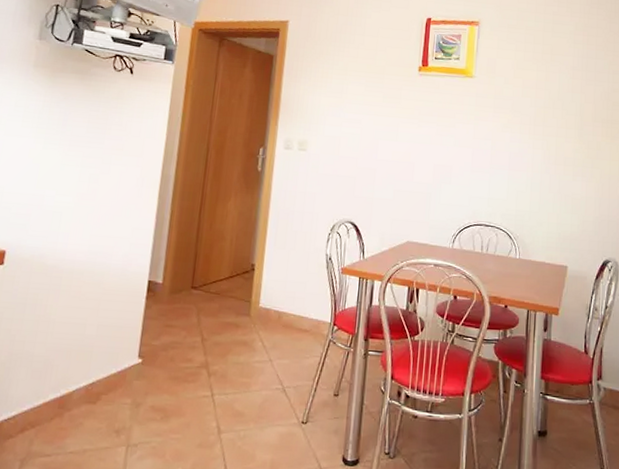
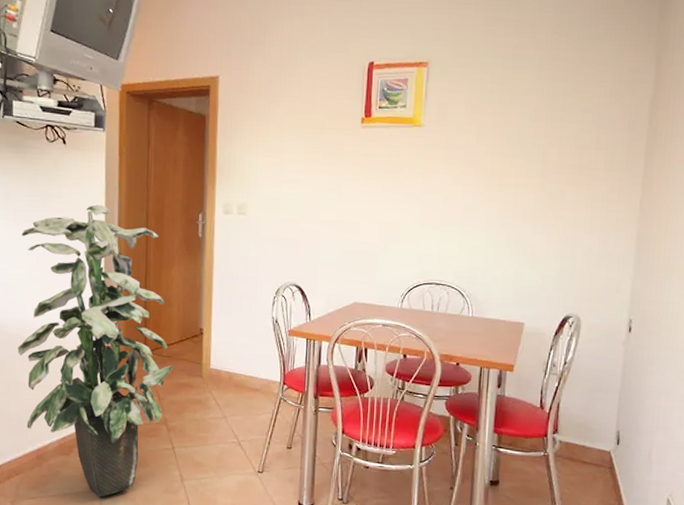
indoor plant: none [52,134,222,454] -> present [18,205,174,498]

